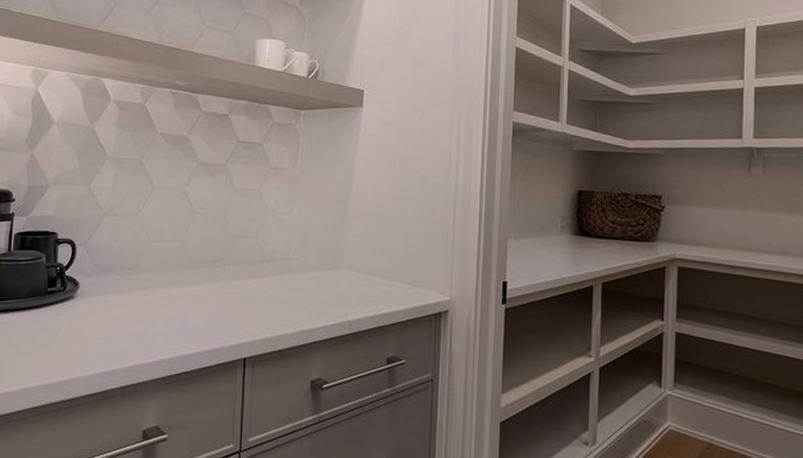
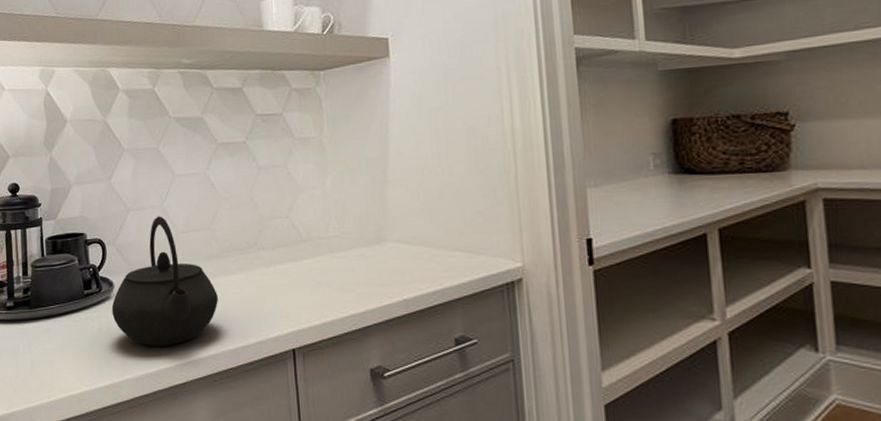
kettle: none [73,223,180,348] -> present [111,216,218,346]

